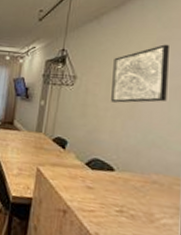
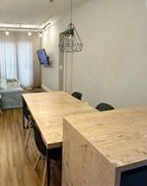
wall art: present [111,44,171,103] -> none [106,15,140,60]

